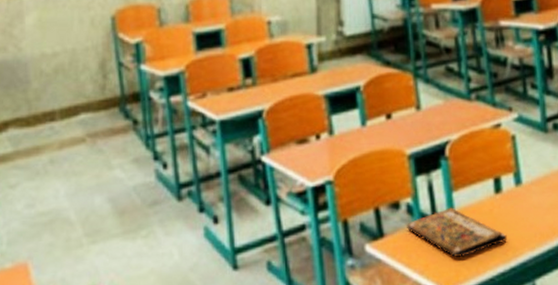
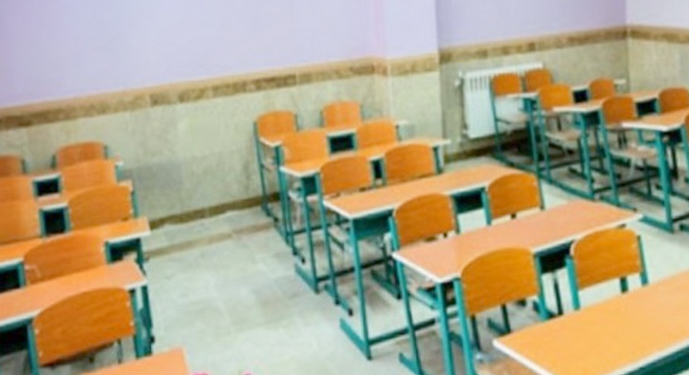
book: present [407,207,507,257] -> none [533,305,635,355]

